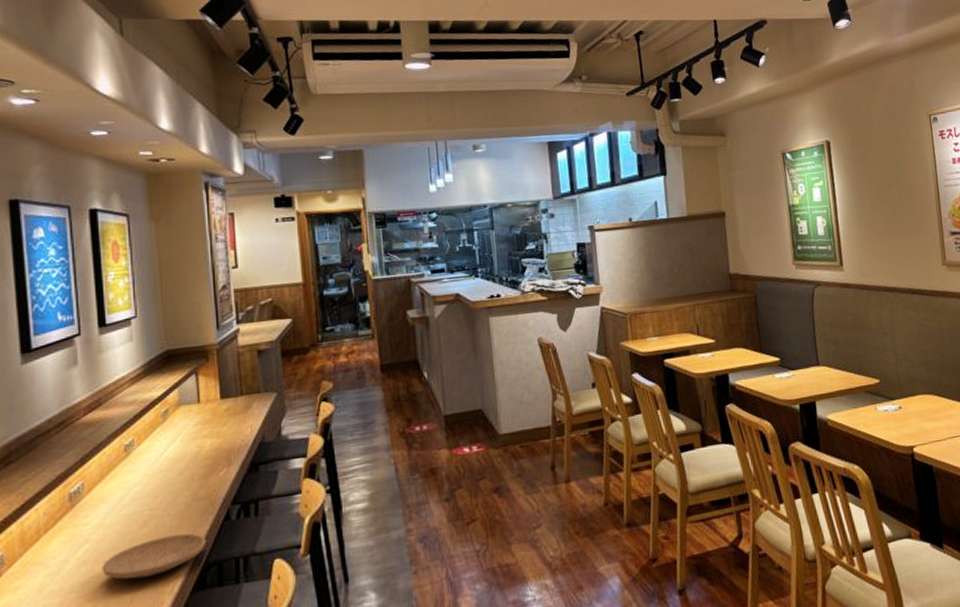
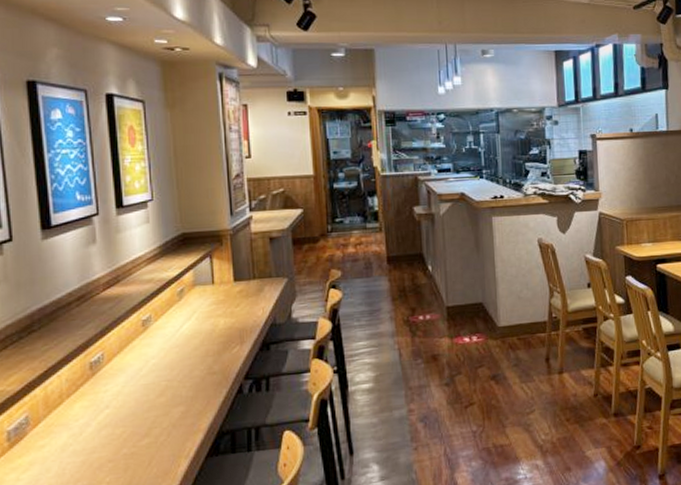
plate: present [101,533,207,580] -> none [121,404,220,443]

